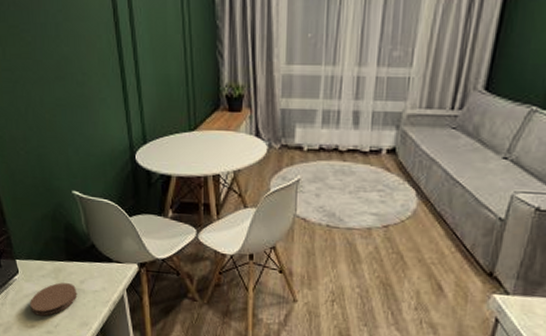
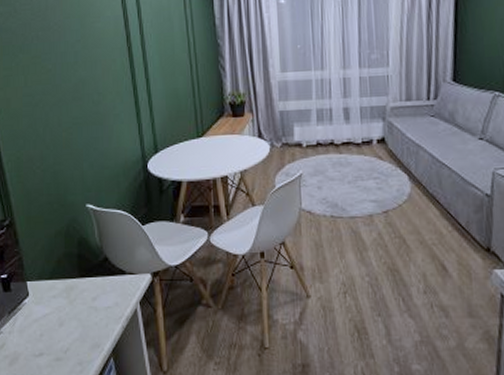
coaster: present [30,282,78,316] -> none [39,302,89,342]

